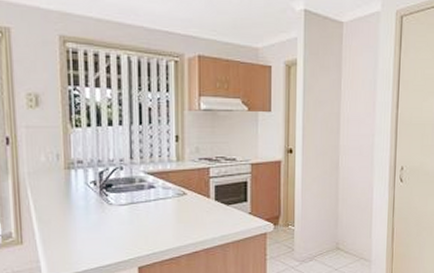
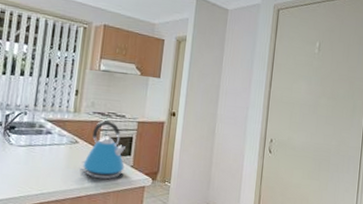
kettle: none [193,166,241,231] -> present [82,120,127,179]

